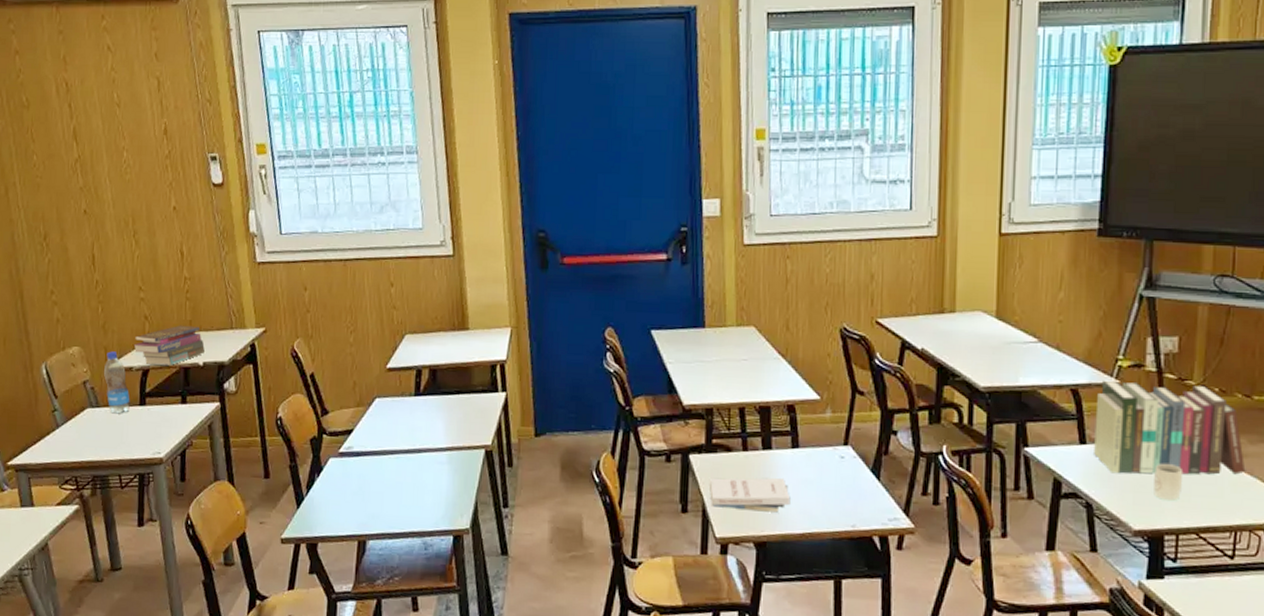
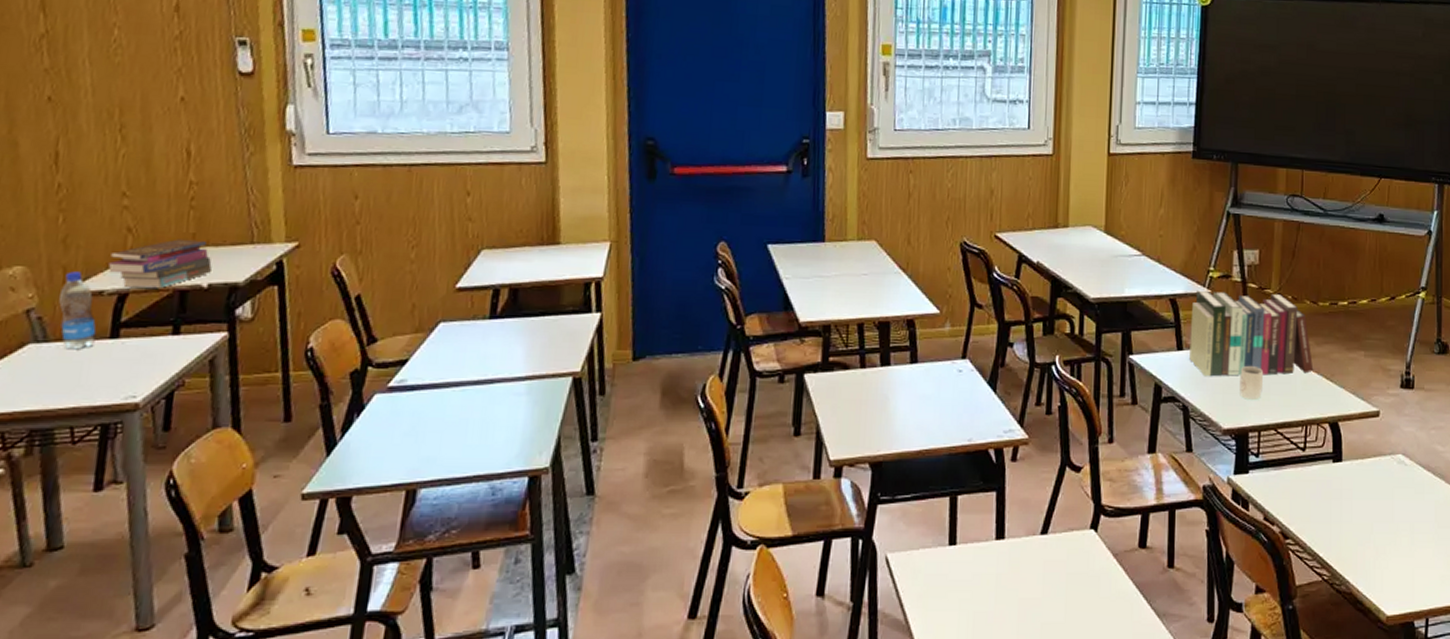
books: present [708,477,791,513] -> none [824,394,908,430]

